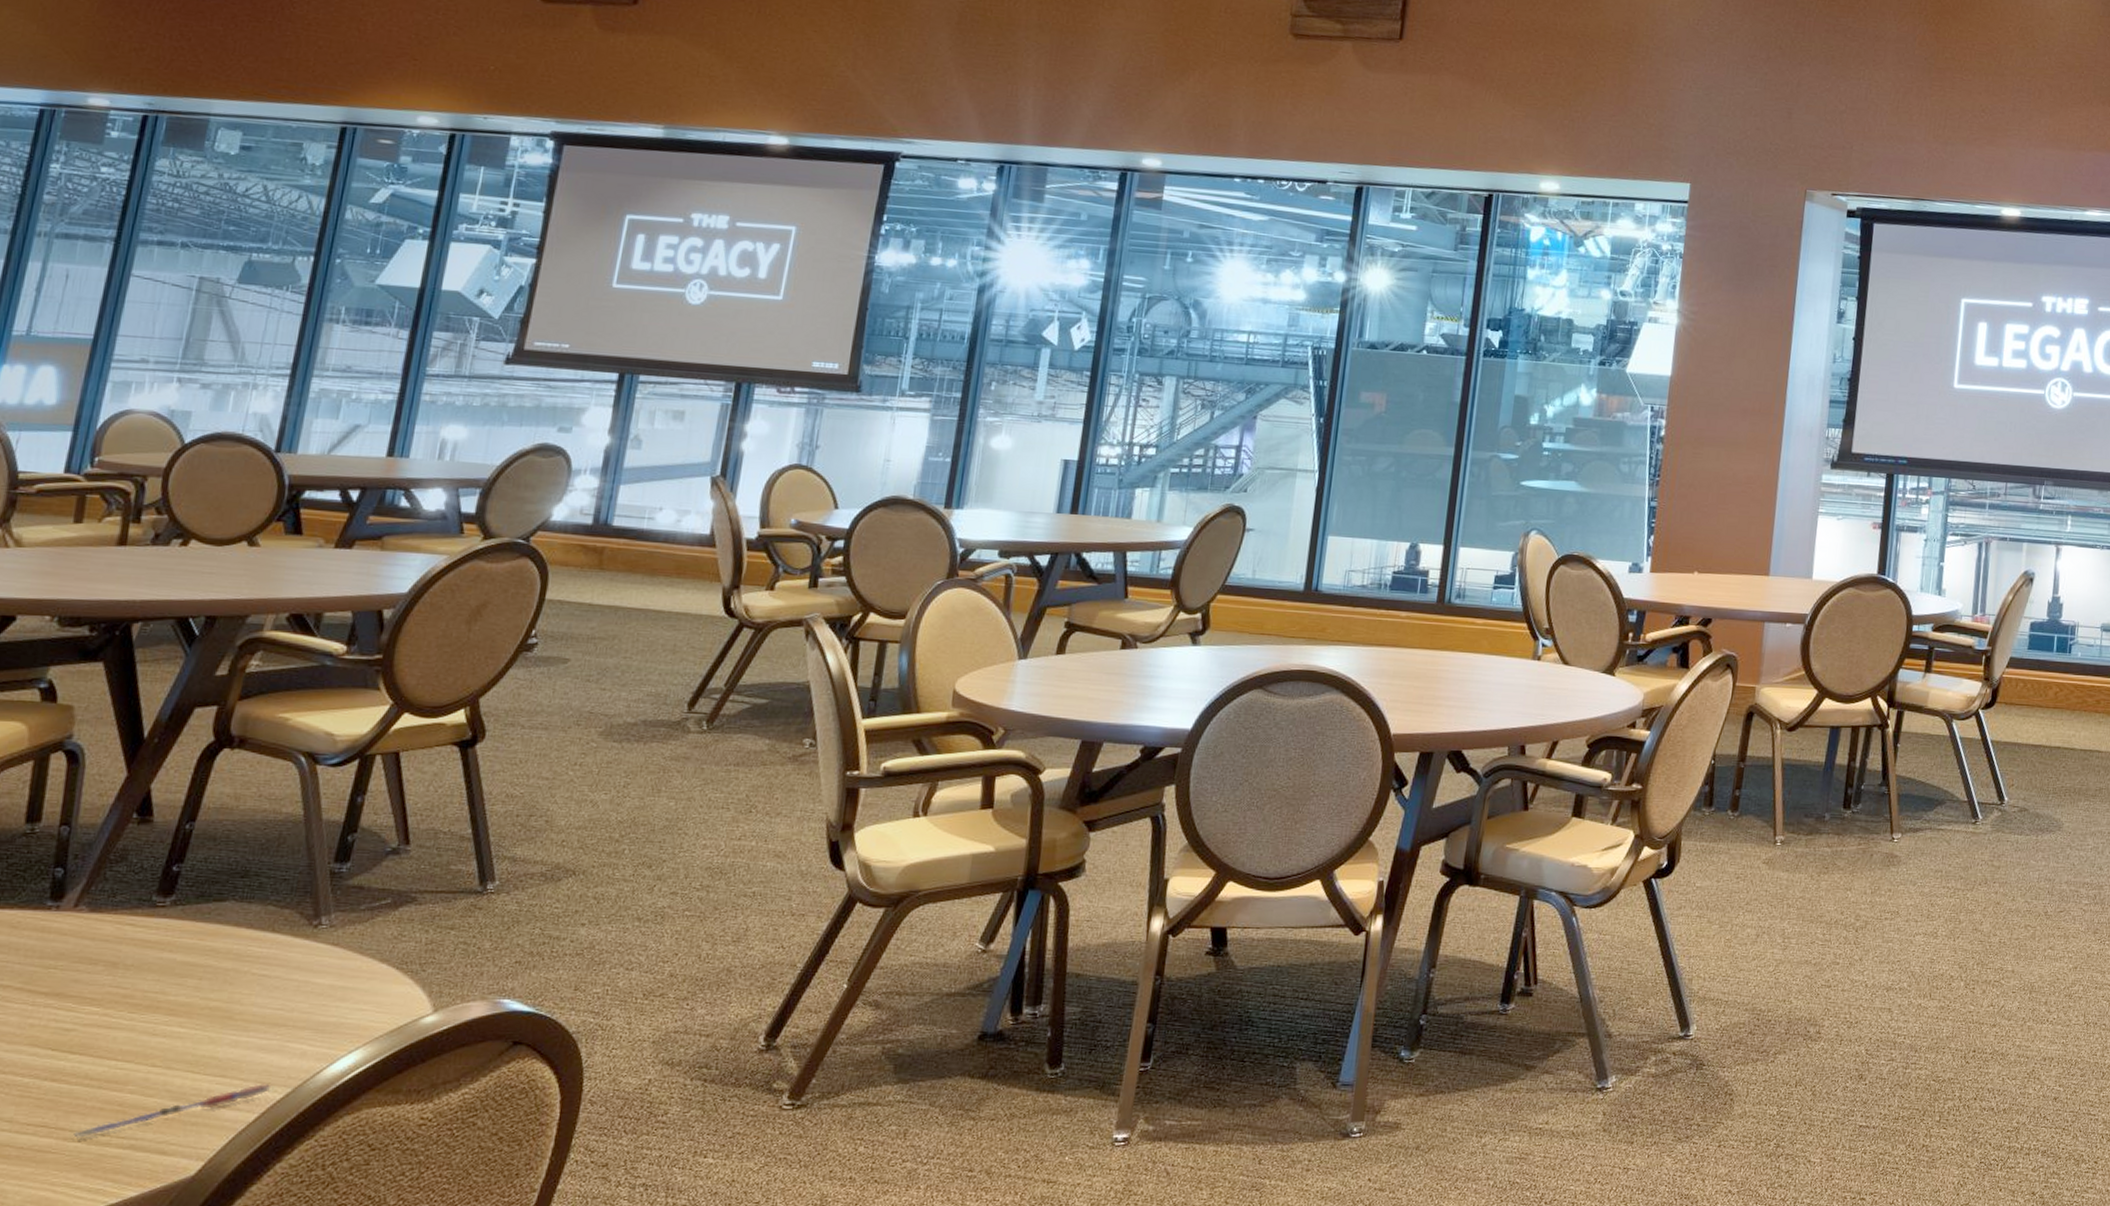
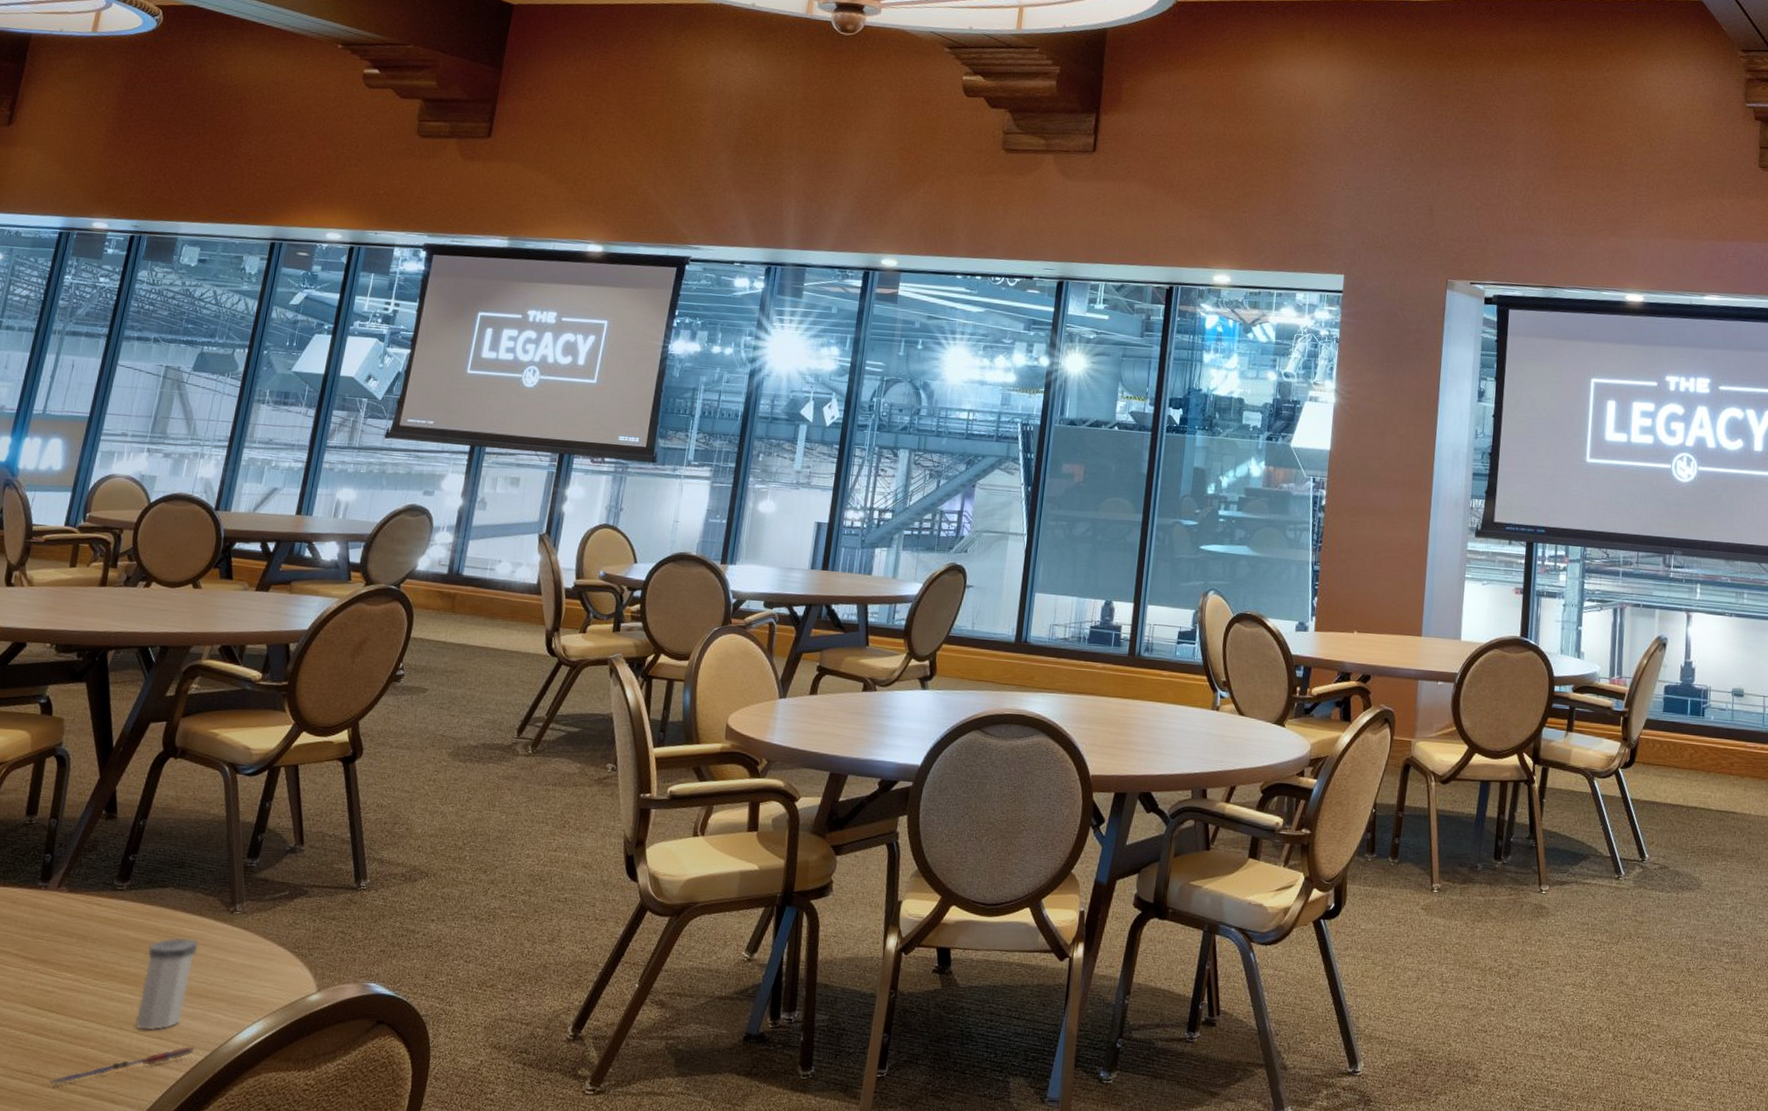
salt shaker: none [189,958,272,1068] -> present [135,937,199,1031]

